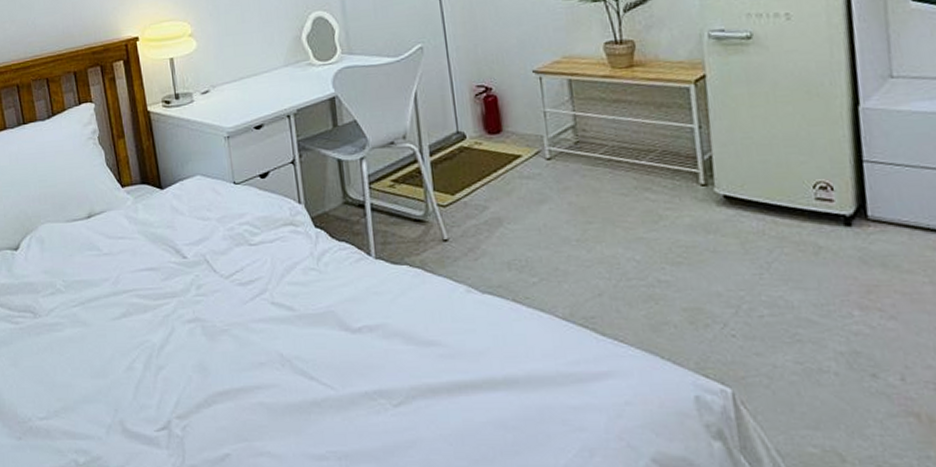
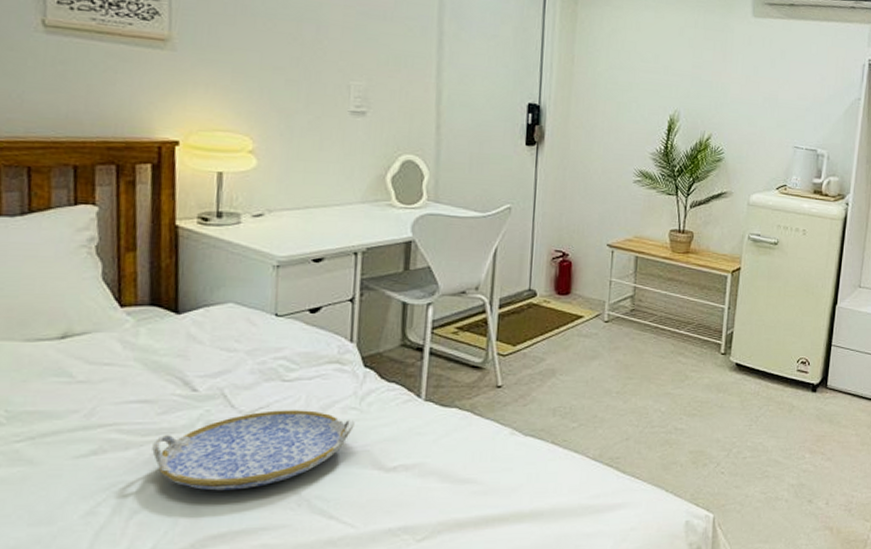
serving tray: none [162,272,317,350] -> present [152,410,355,491]

